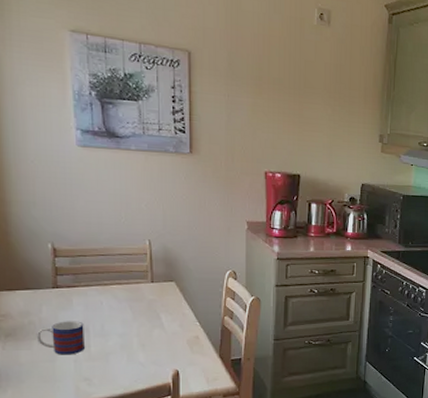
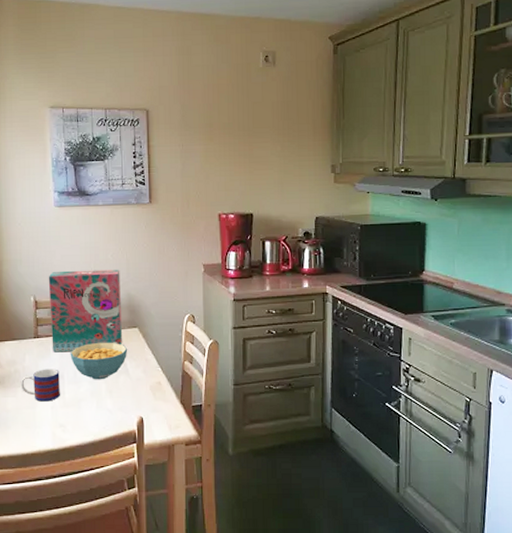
cereal box: none [69,217,158,304] -> present [48,269,123,353]
cereal bowl: none [96,295,162,333] -> present [70,342,127,380]

